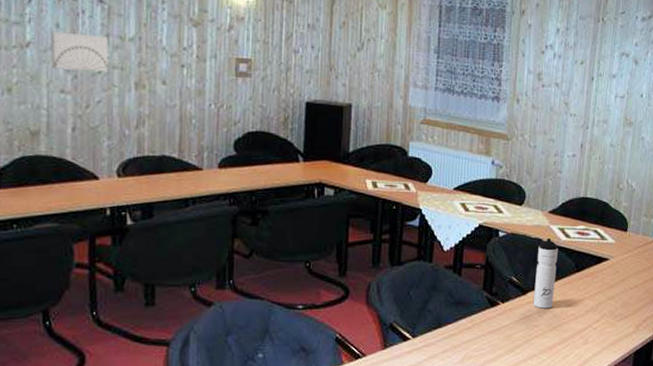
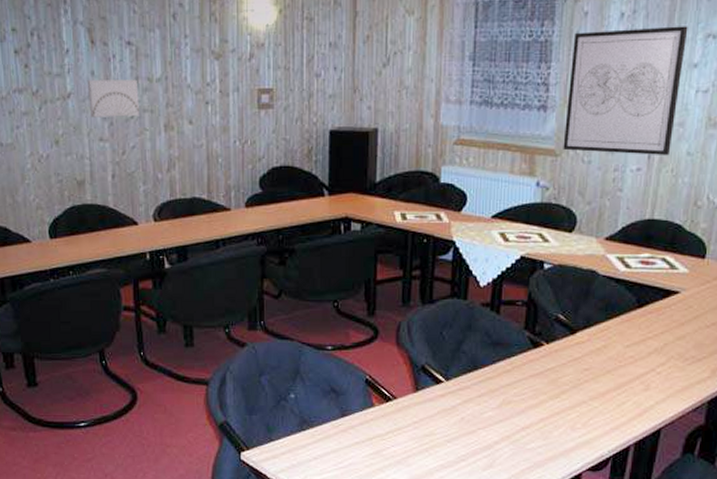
wall art: none [513,40,608,145] -> present [563,26,688,155]
water bottle: present [533,238,559,309] -> none [583,269,616,350]

